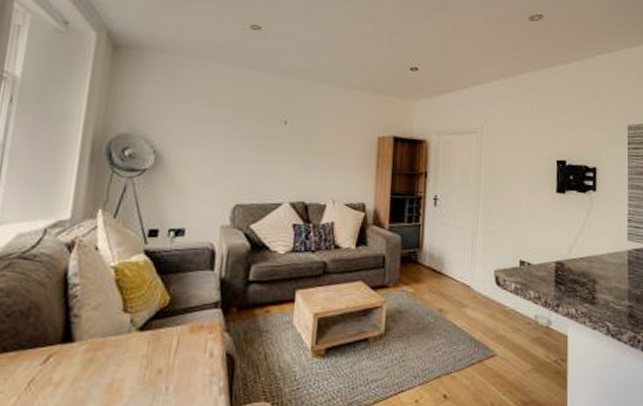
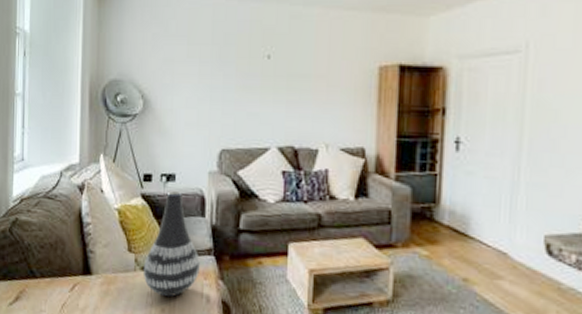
vase: none [139,246,206,357] -> present [143,191,200,298]

